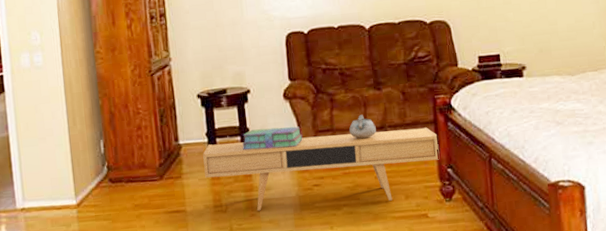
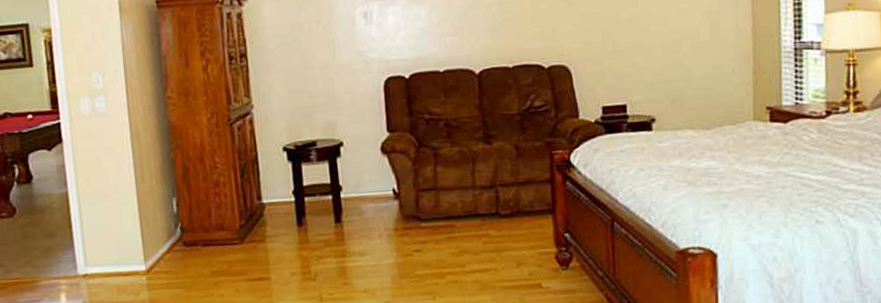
tv console: present [203,127,440,211] -> none [289,186,556,279]
stack of books: present [242,126,303,150] -> none [334,184,403,211]
decorative bowl: present [349,114,376,139] -> none [455,171,485,199]

